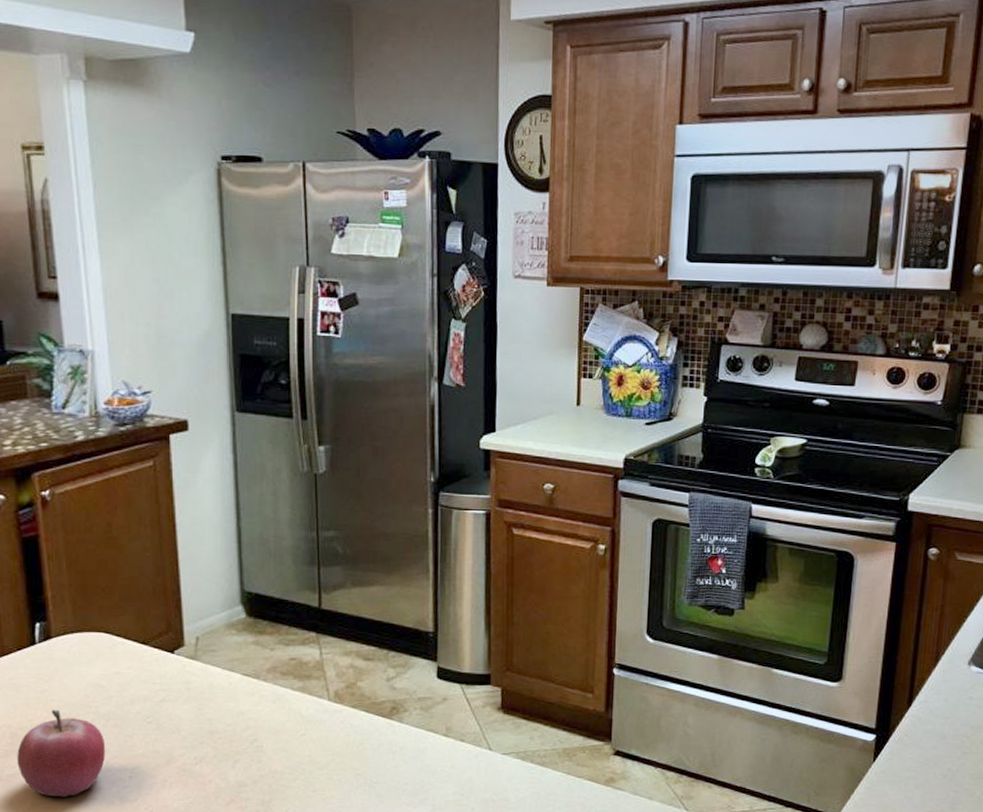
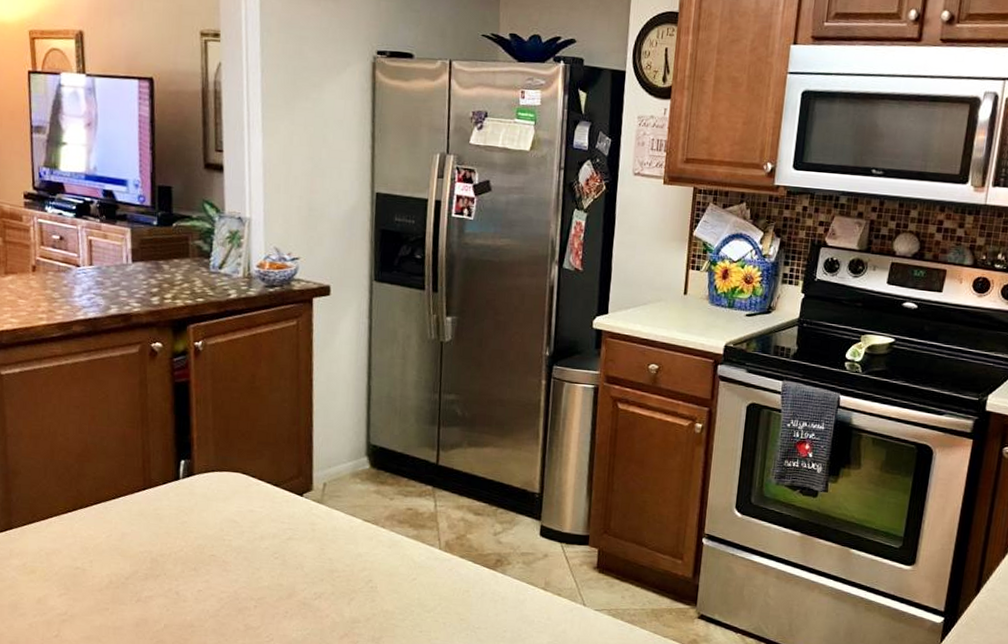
fruit: present [17,709,106,798] -> none [155,539,236,621]

